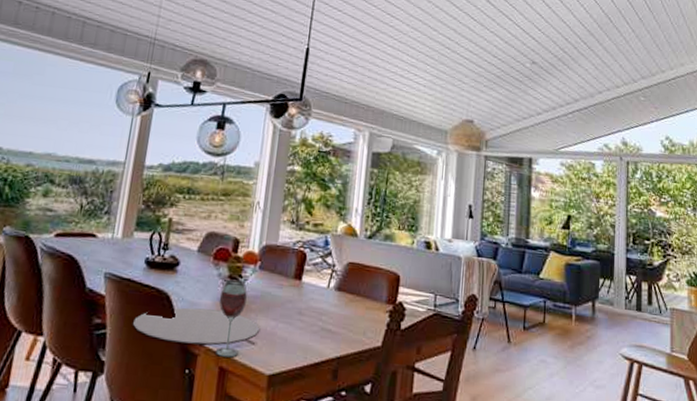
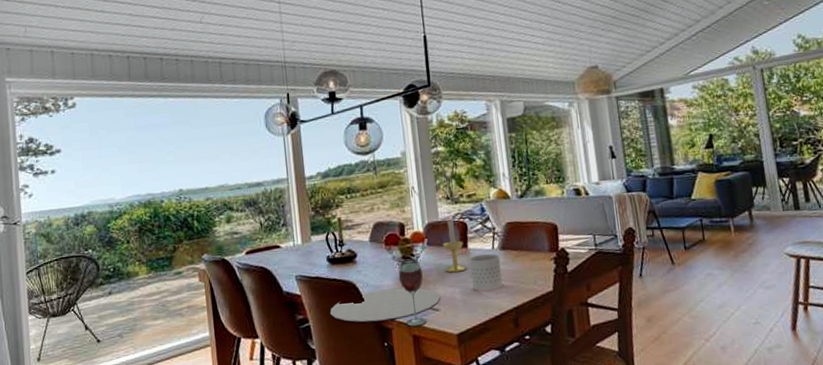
candlestick: none [273,240,299,306] -> present [442,214,466,273]
mug: none [297,291,334,334] -> present [468,254,503,292]

